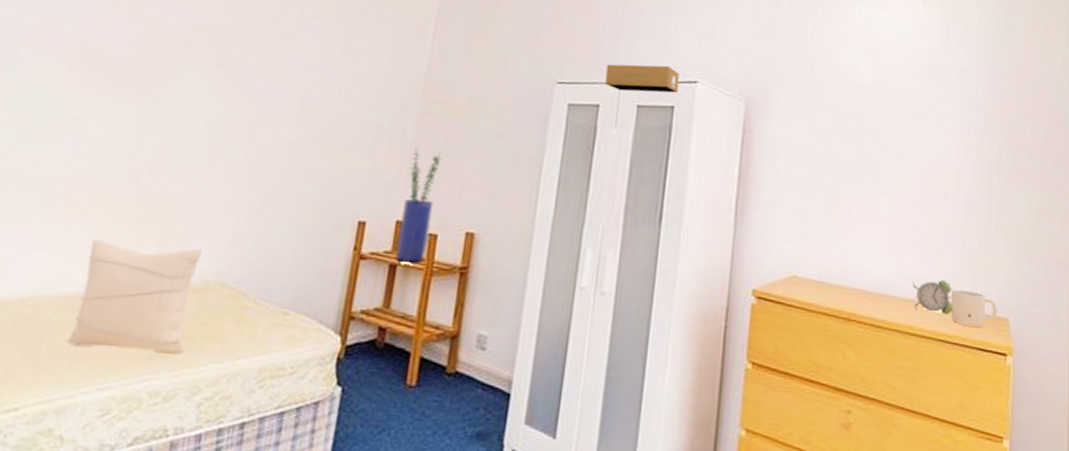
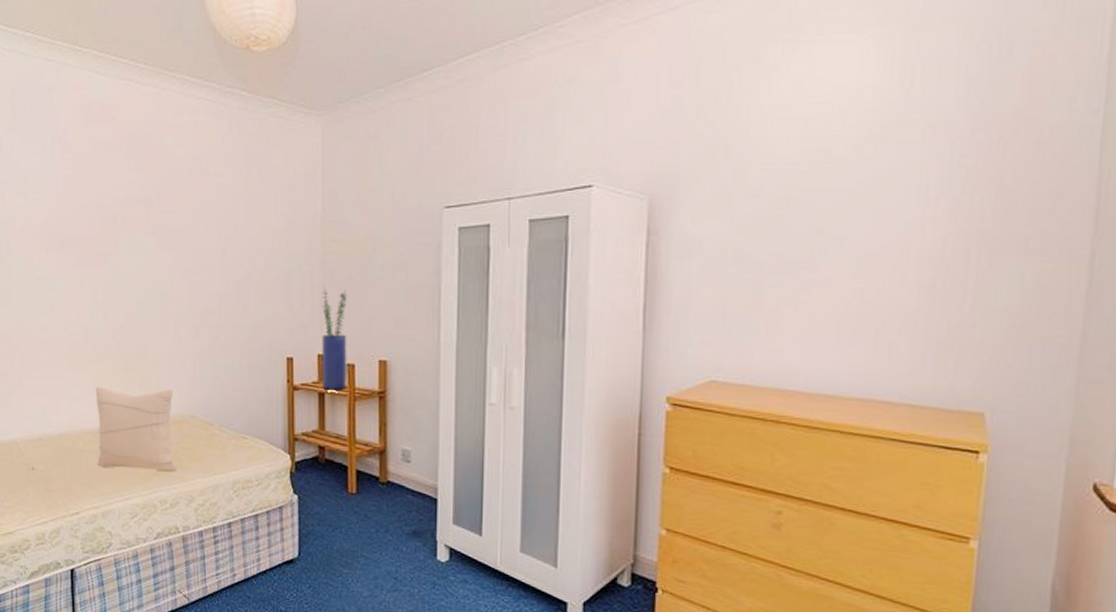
box: present [605,64,679,94] -> none [493,172,573,207]
alarm clock: present [913,279,953,315] -> none [857,374,910,412]
mug: present [951,289,998,328] -> none [906,384,970,425]

